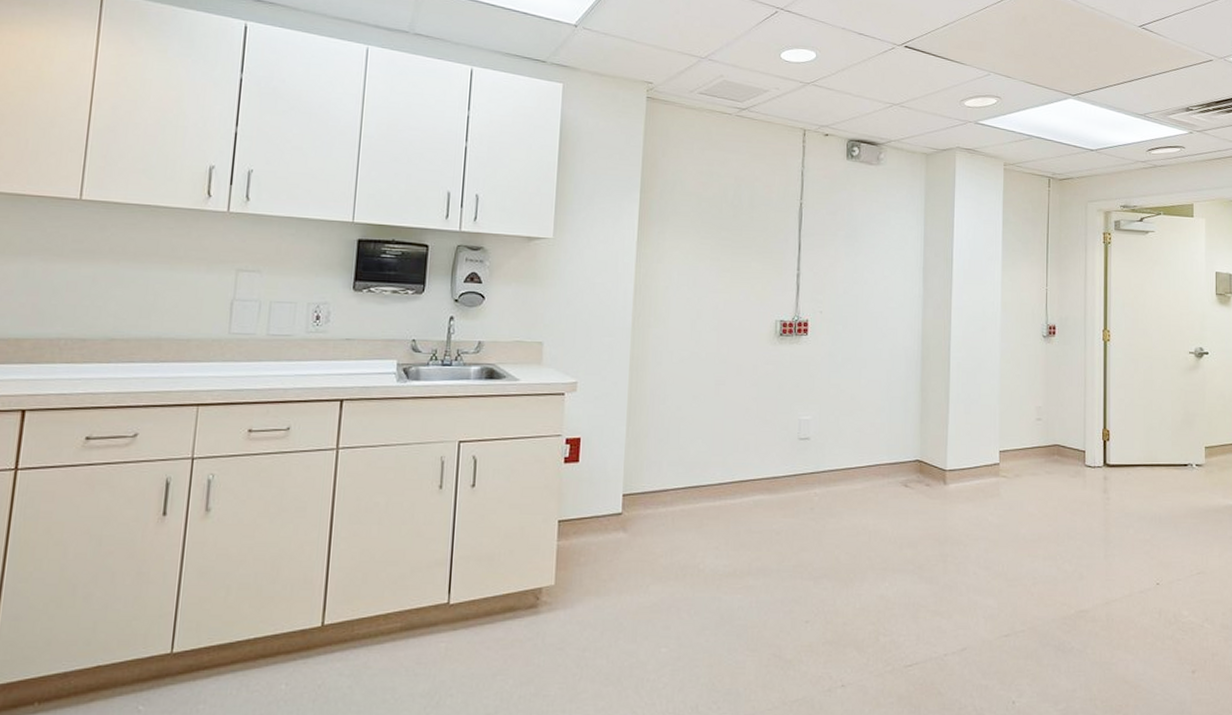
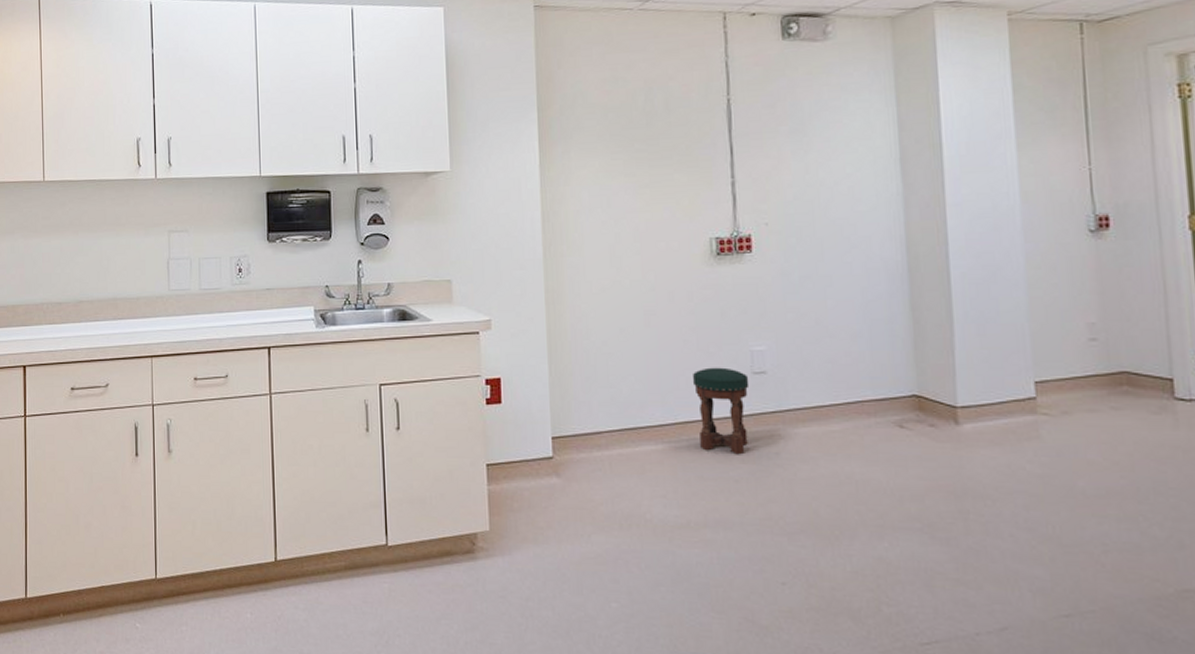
stool: none [749,433,796,510] -> present [692,367,750,455]

